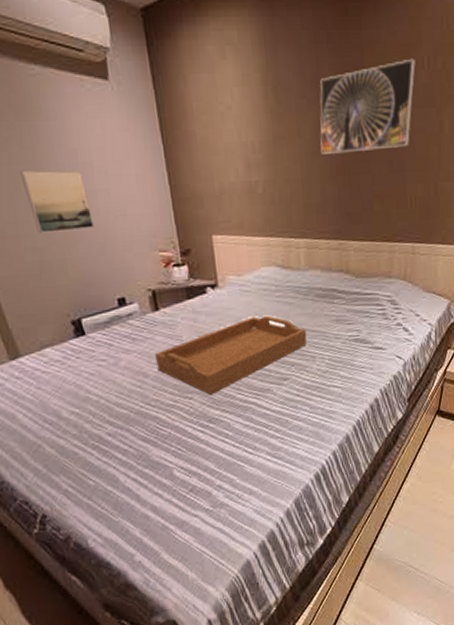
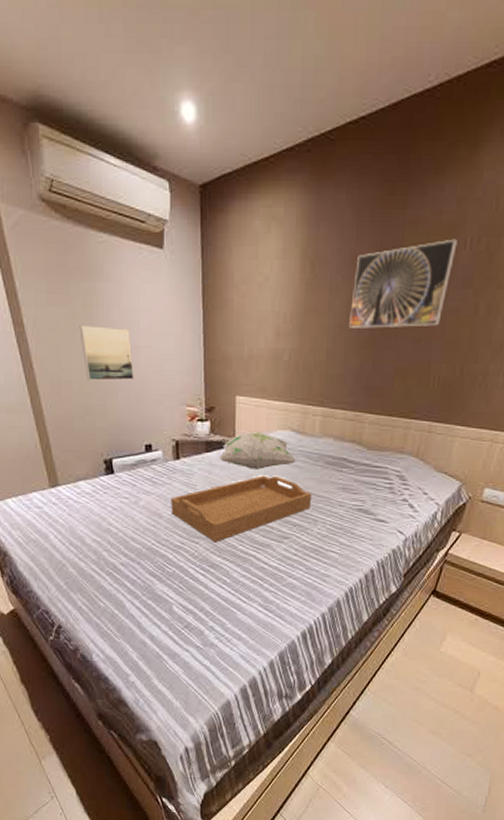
decorative pillow: none [201,270,285,312] -> present [220,431,296,469]

